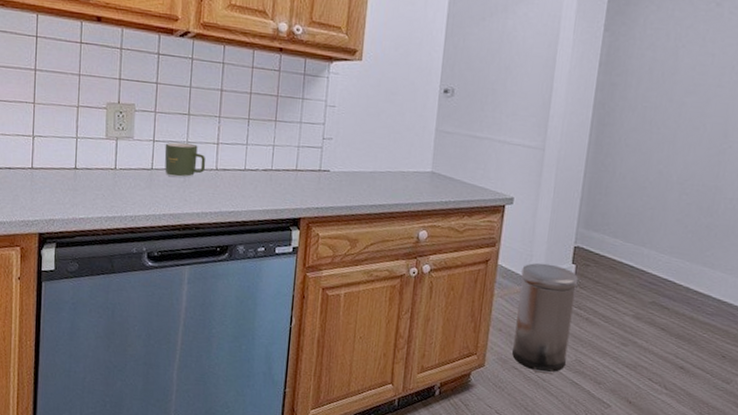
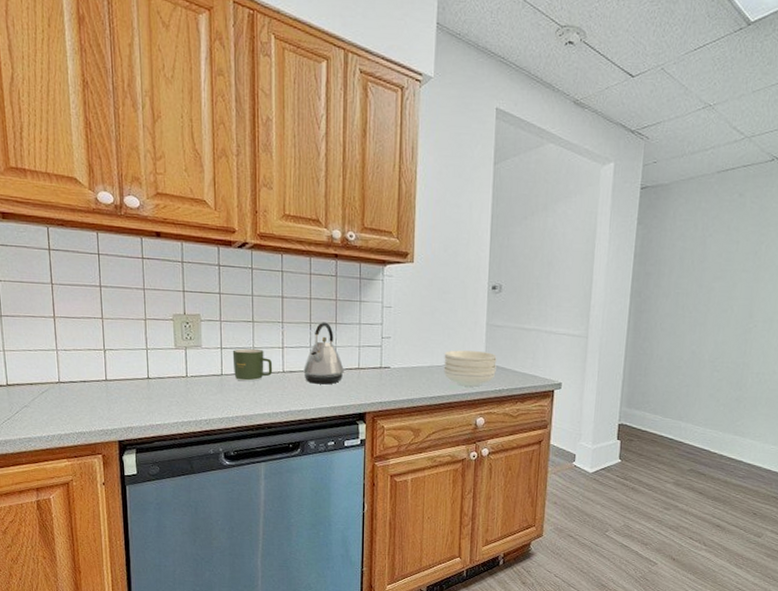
kettle: none [236,118,281,186] -> present [302,322,344,385]
bowl: none [386,155,445,197] -> present [443,350,497,387]
pedal bin: present [512,263,579,375] -> none [567,440,624,540]

